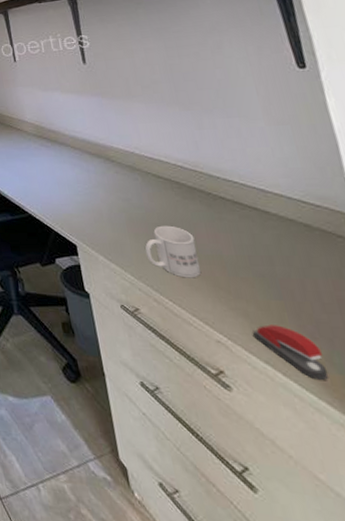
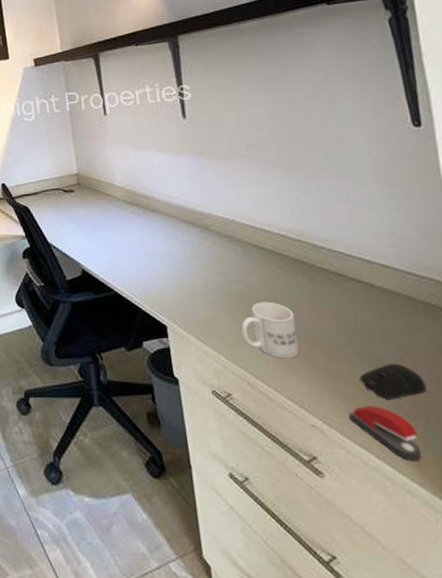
computer mouse: none [260,285,330,320] -> present [359,363,427,400]

